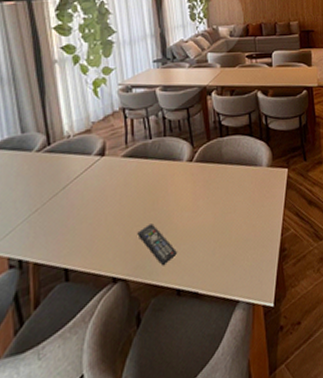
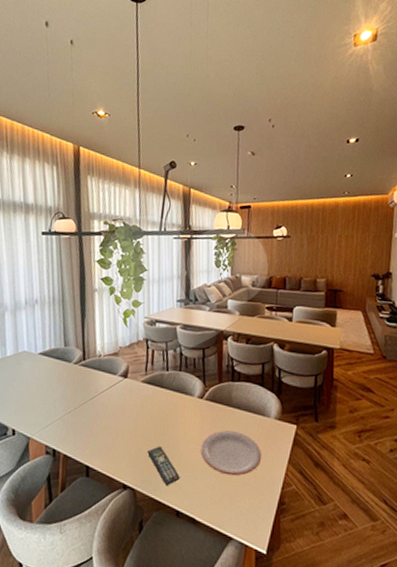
plate: none [196,188,258,236] -> present [200,430,262,476]

